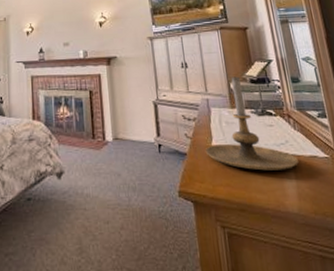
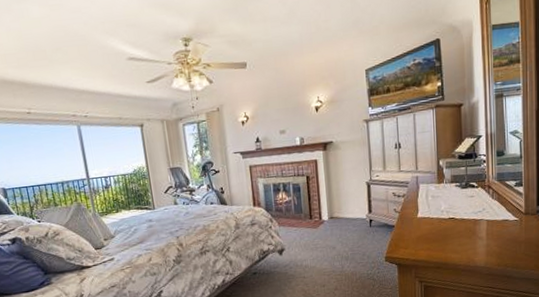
candle holder: present [205,76,298,171] -> none [411,153,491,235]

